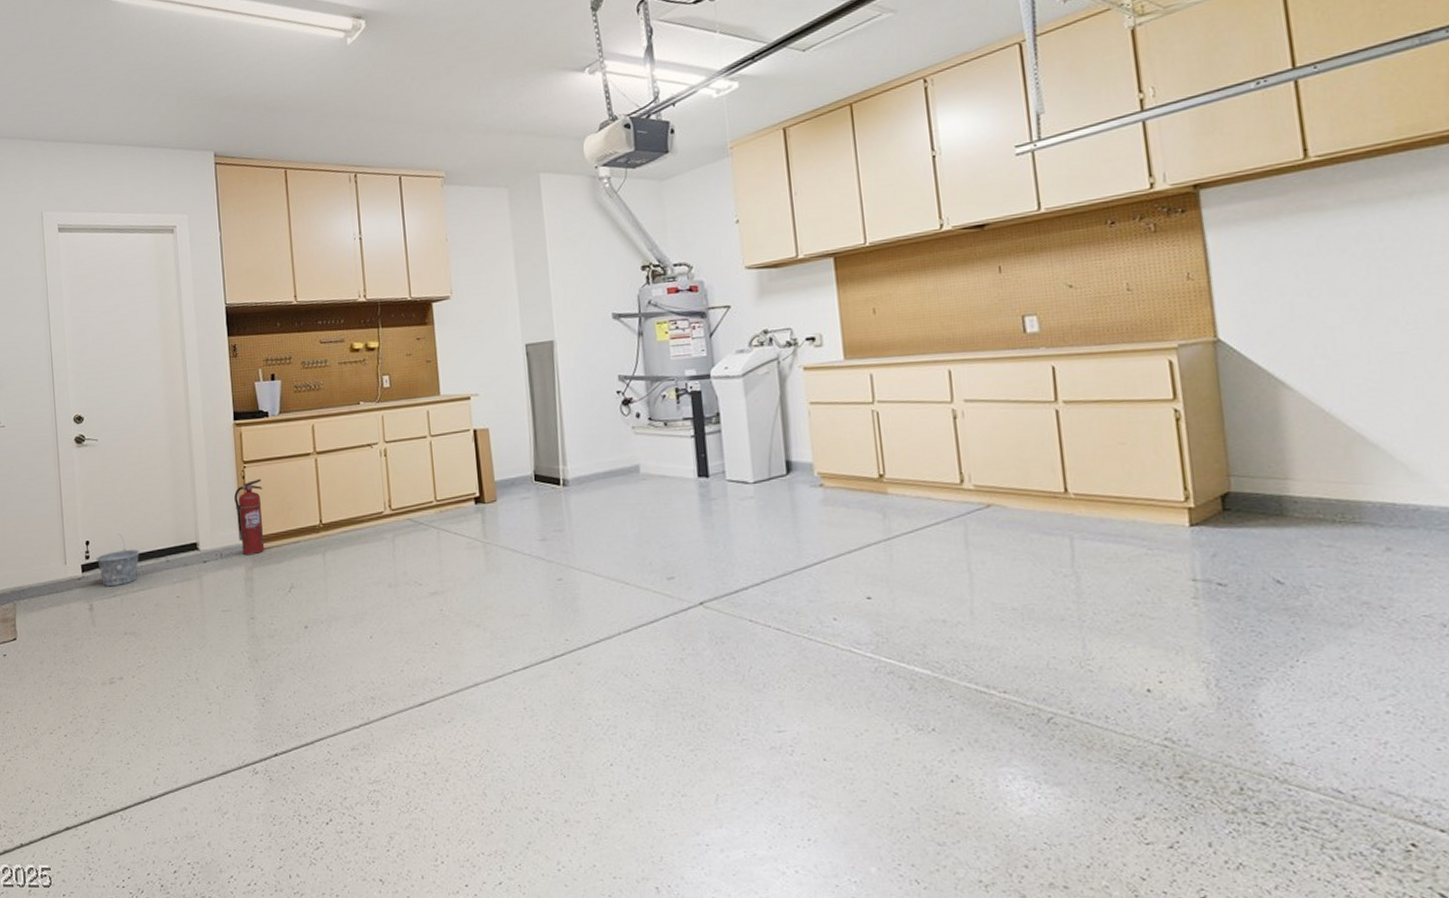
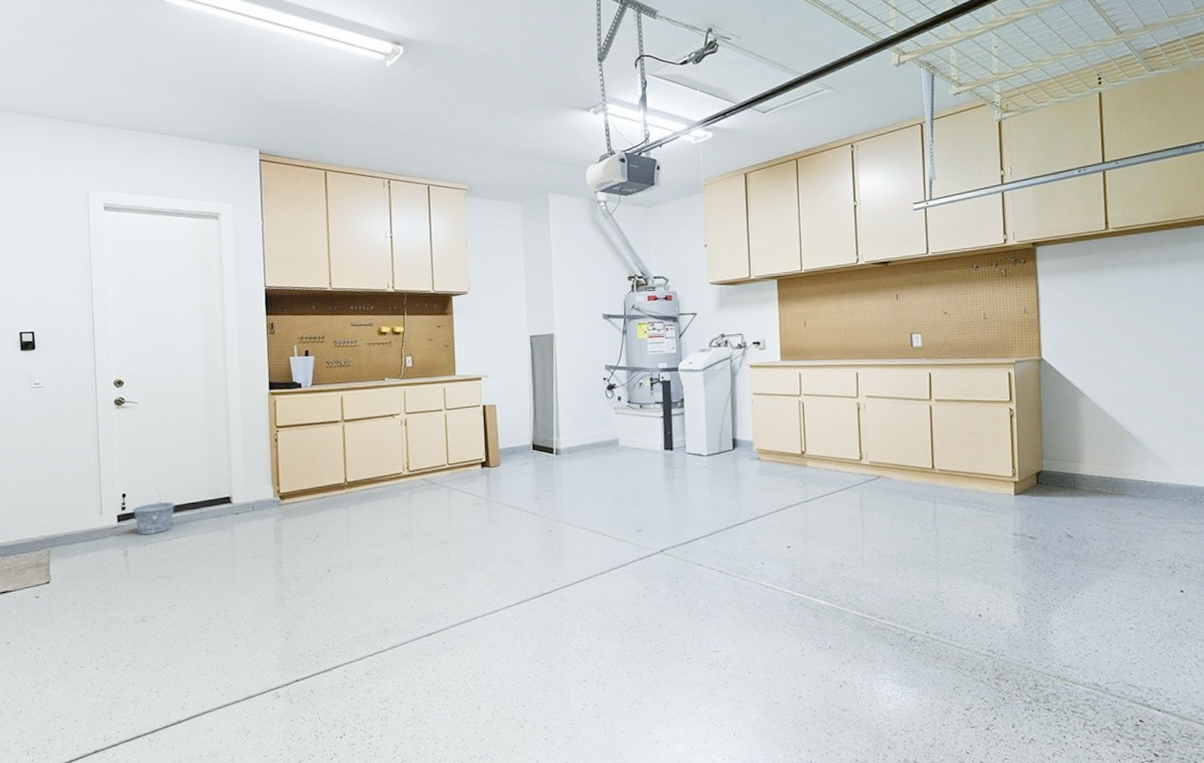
fire extinguisher: present [234,478,265,556] -> none [267,441,294,509]

